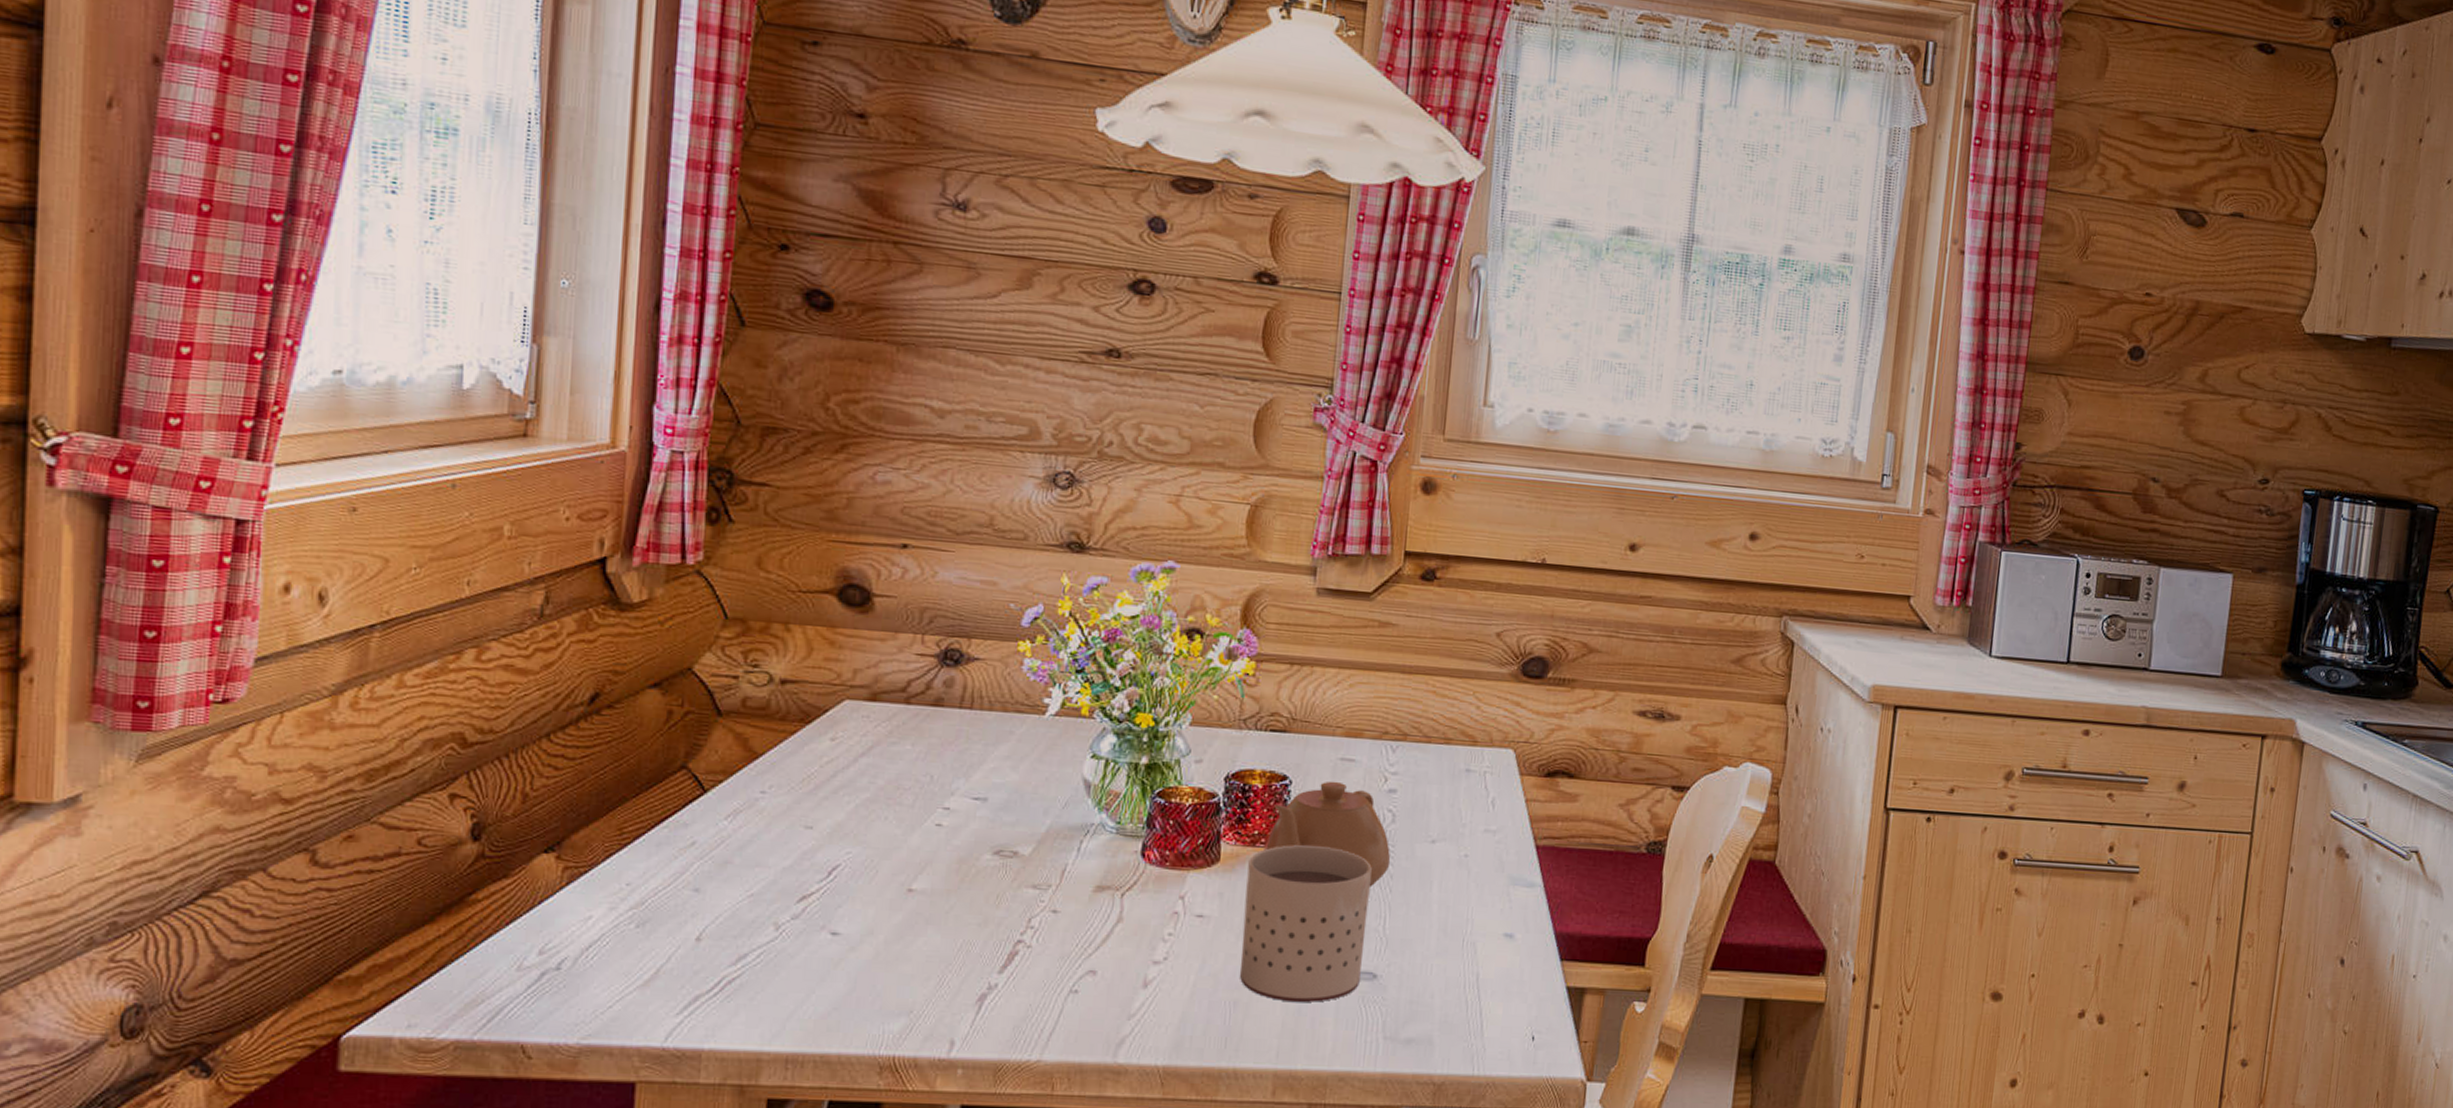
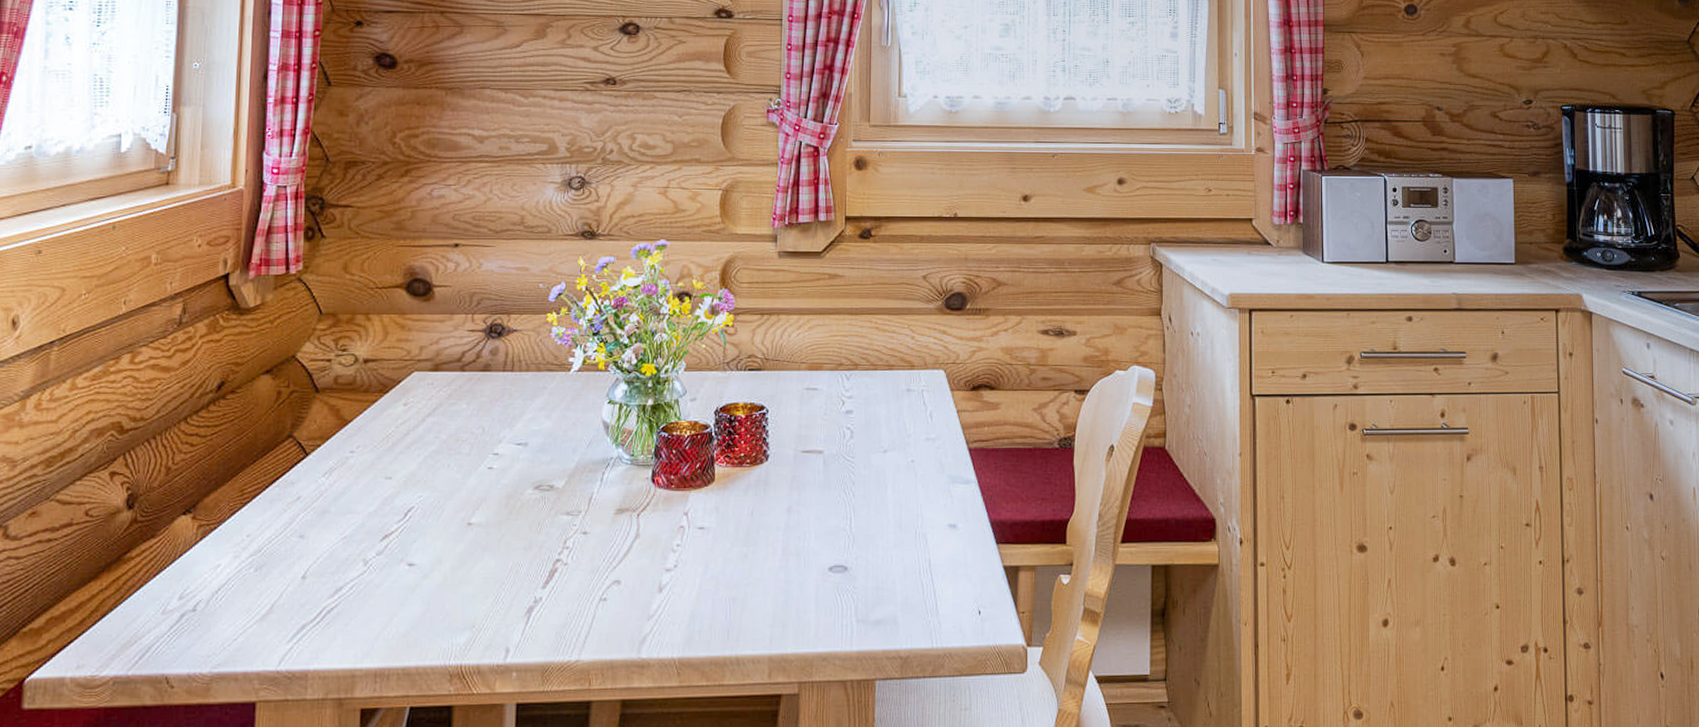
mug: present [1240,844,1372,1002] -> none [736,461,837,595]
teapot: present [1264,781,1391,887] -> none [749,407,852,494]

